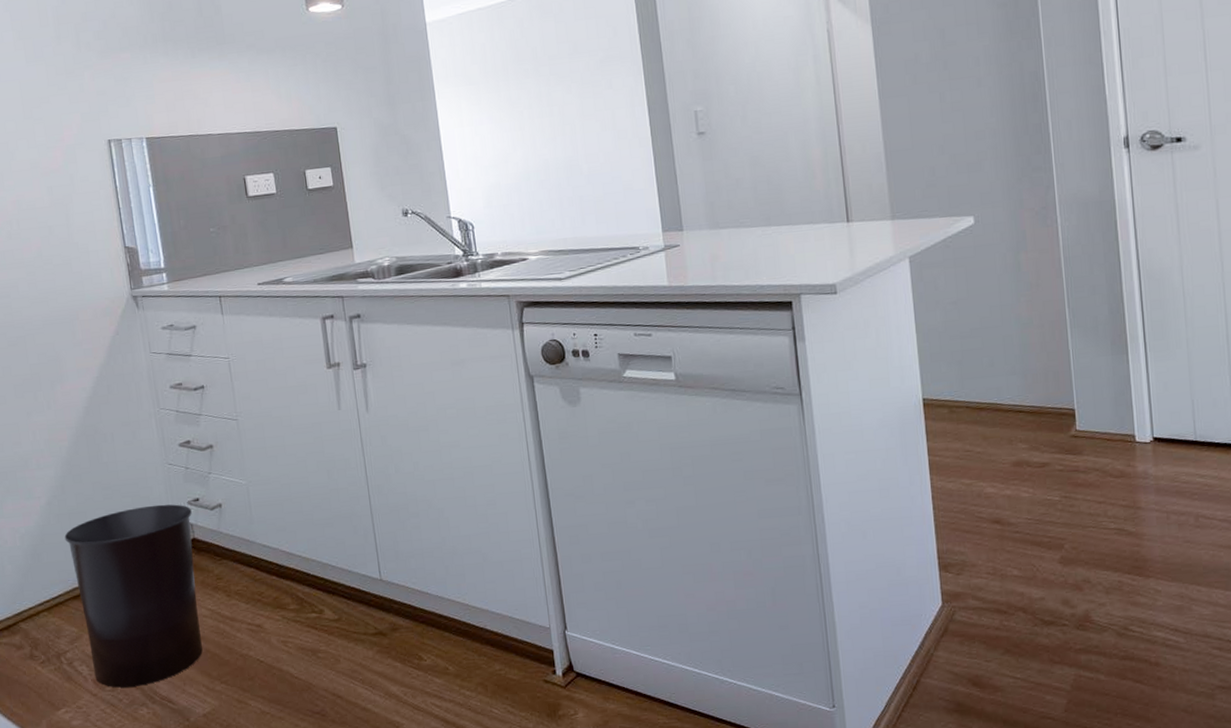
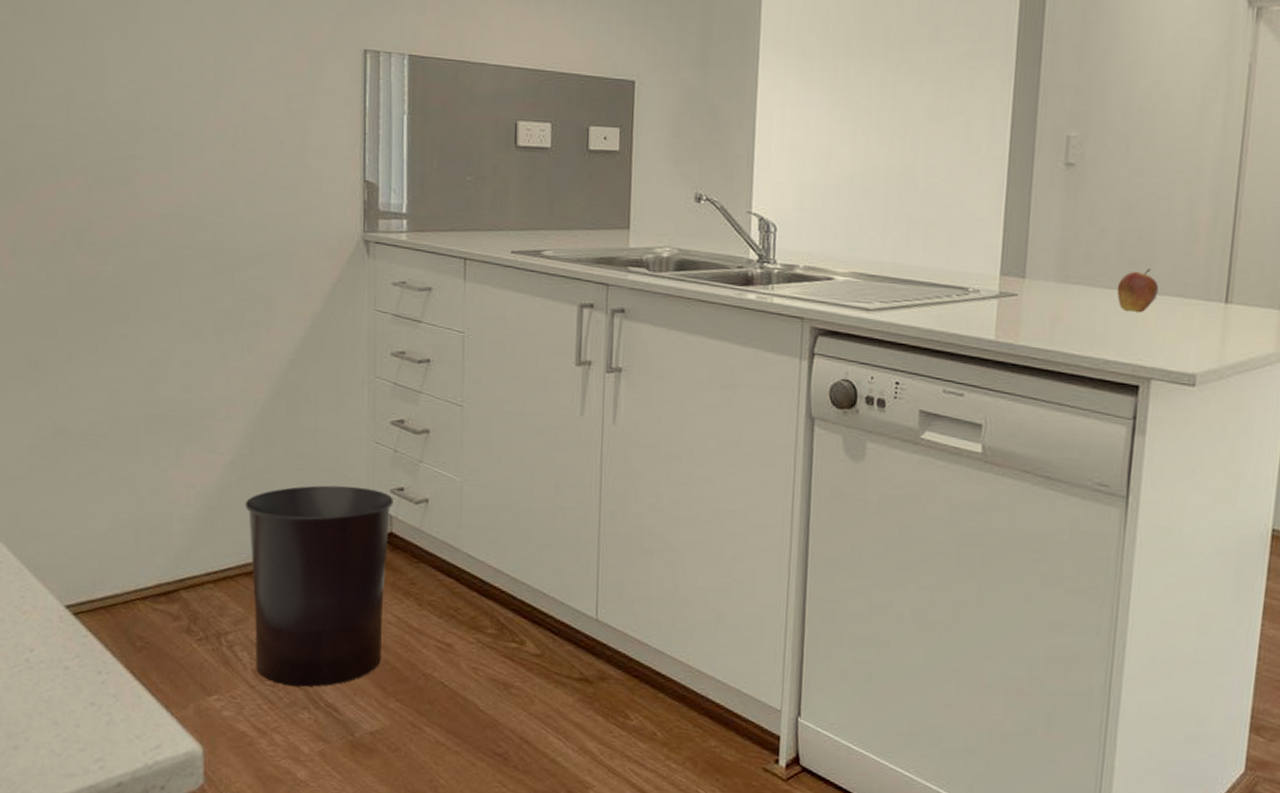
fruit: none [758,205,792,244] -> present [1117,268,1159,313]

